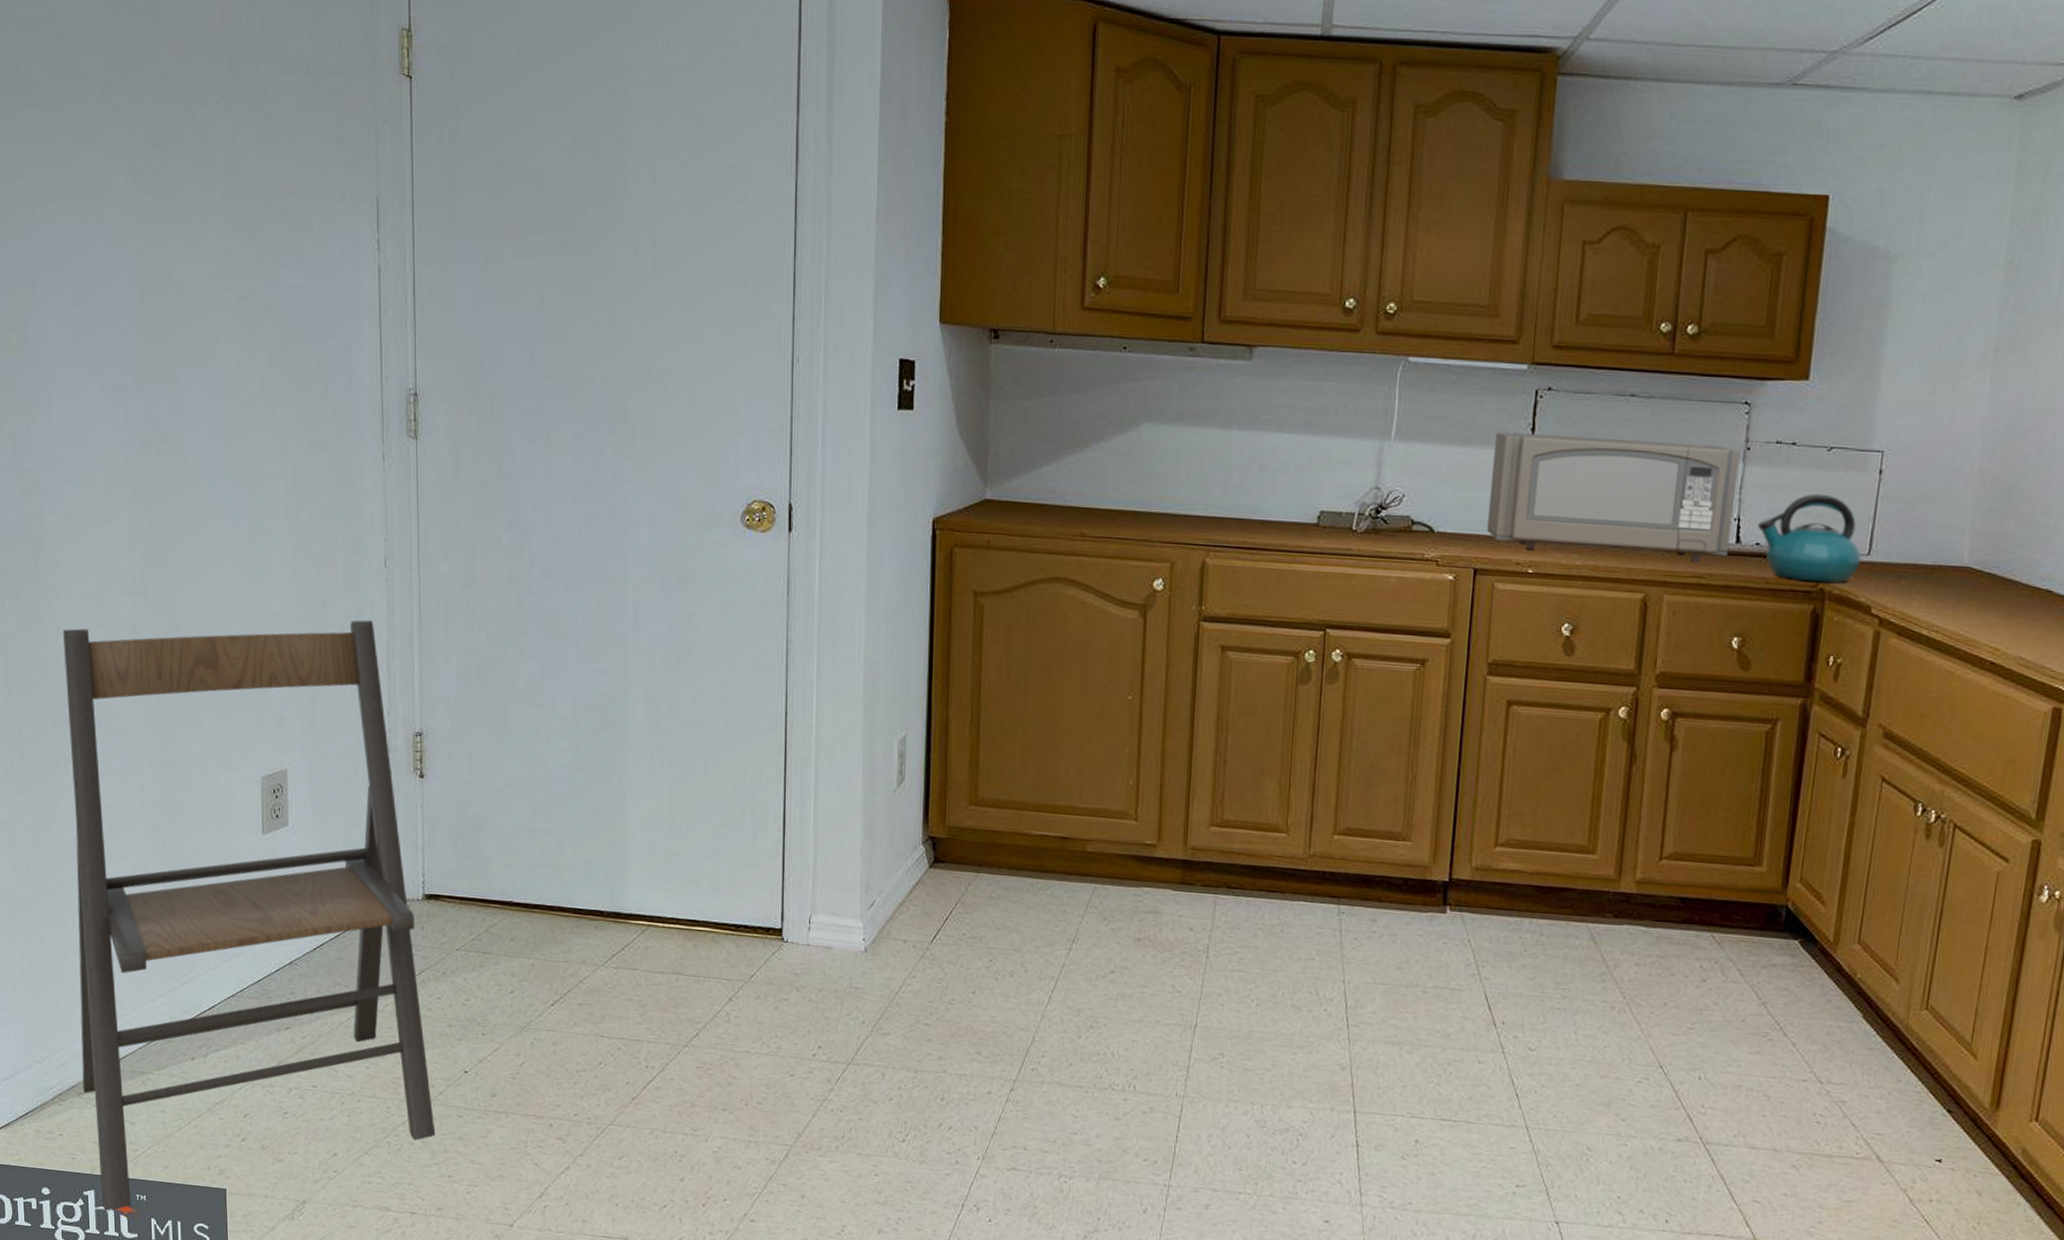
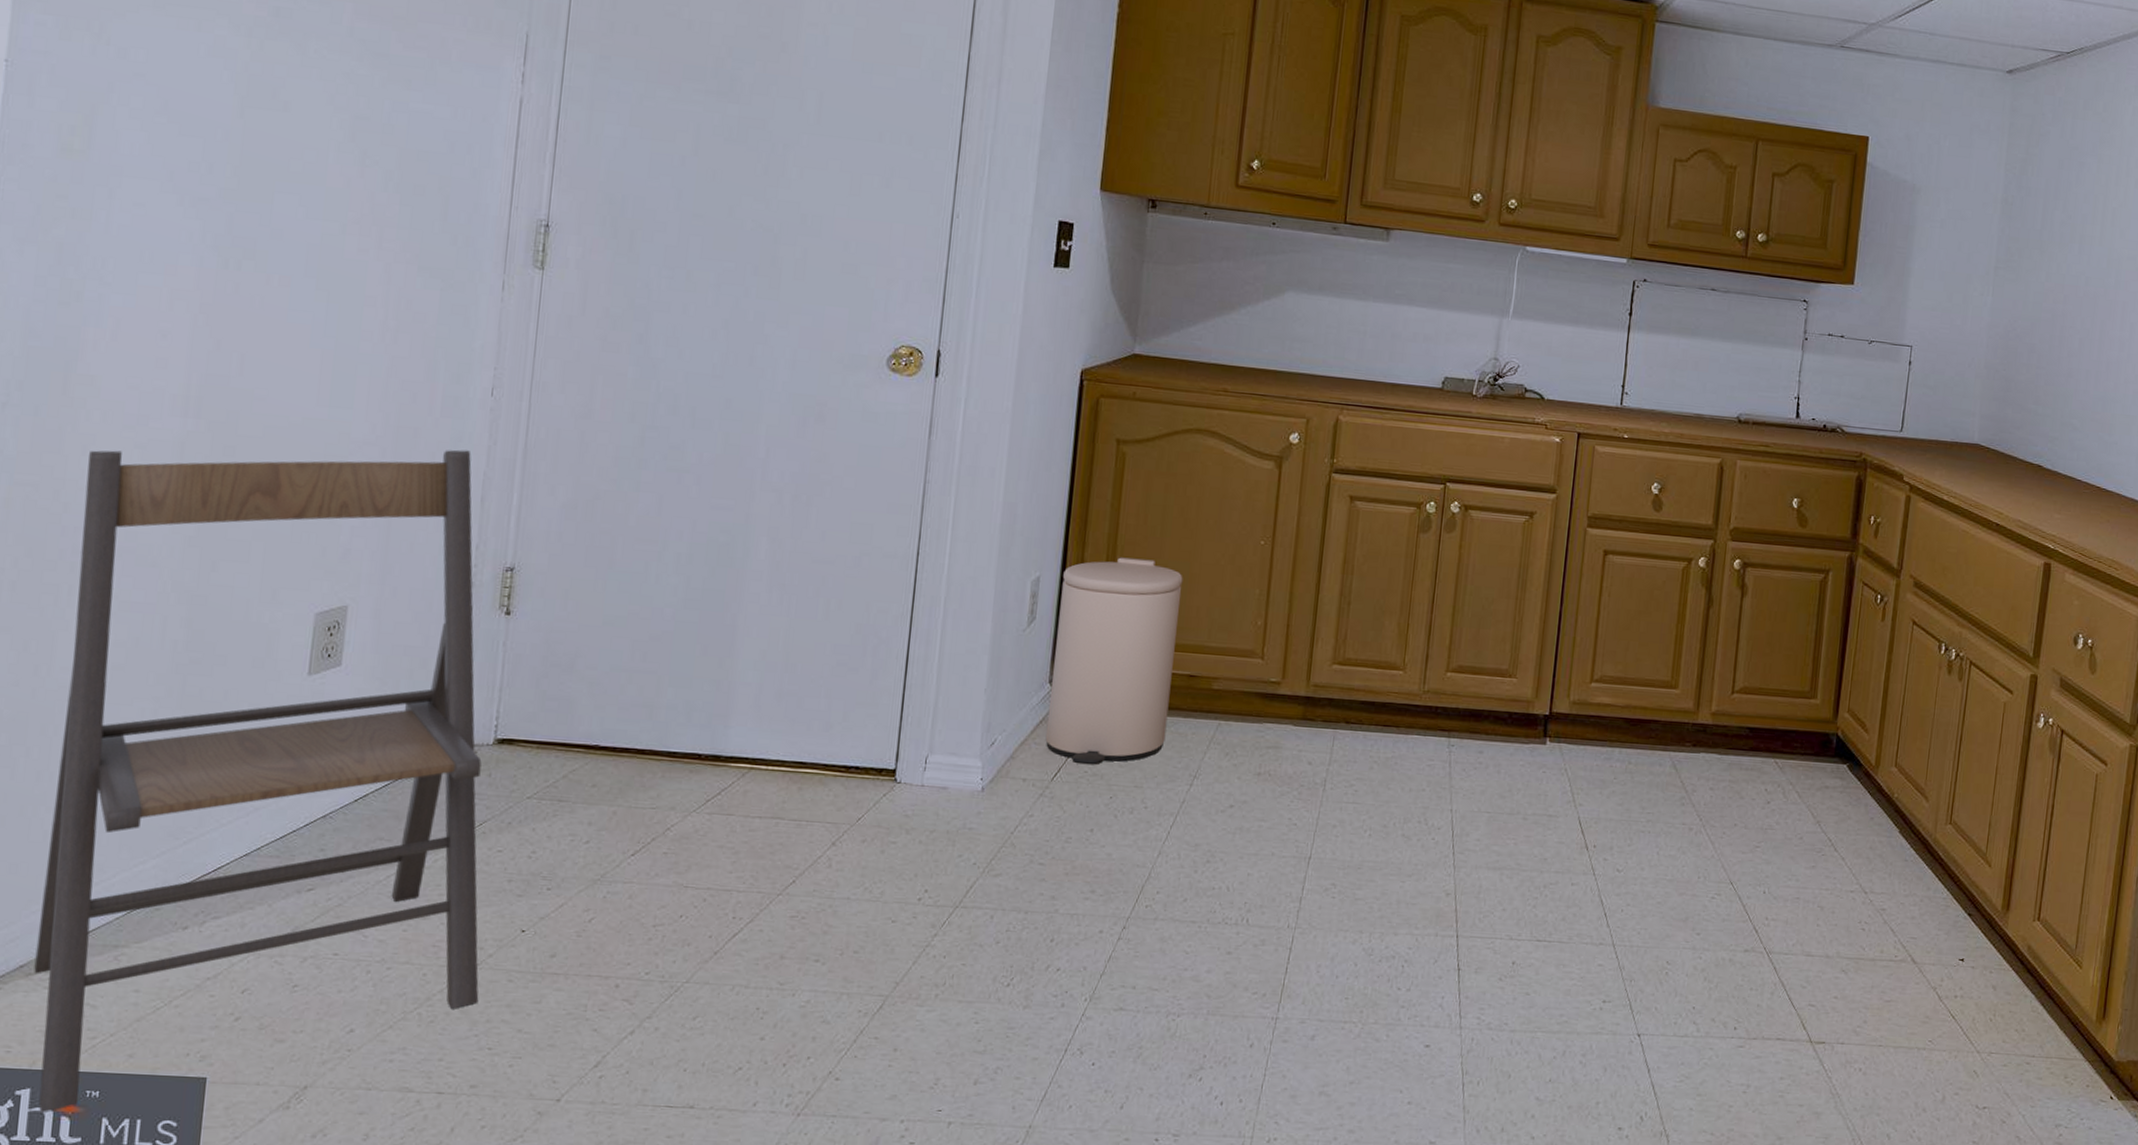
pedal bin: none [922,715,1050,928] -> present [1045,557,1183,766]
microwave: present [1486,432,1741,563] -> none [1589,315,1800,434]
kettle: present [1758,493,1862,584] -> none [1814,378,1896,455]

